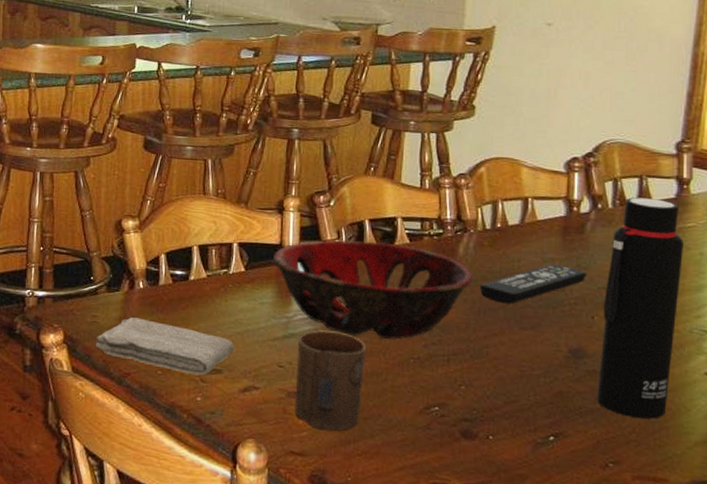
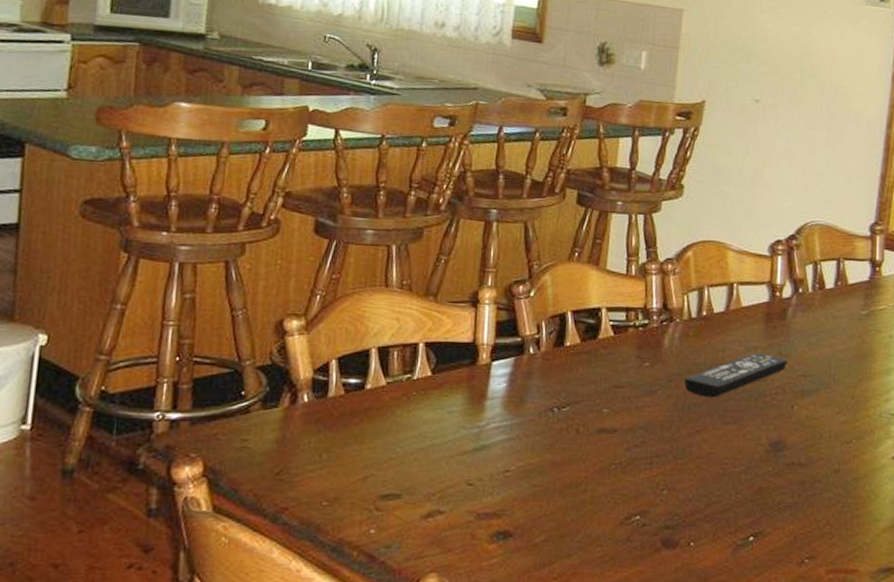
washcloth: present [96,317,235,376] -> none [245,438,418,503]
decorative bowl: present [272,239,473,340] -> none [463,334,677,444]
cup: present [294,330,367,430] -> none [484,439,566,553]
water bottle: present [597,197,683,419] -> none [795,281,875,509]

